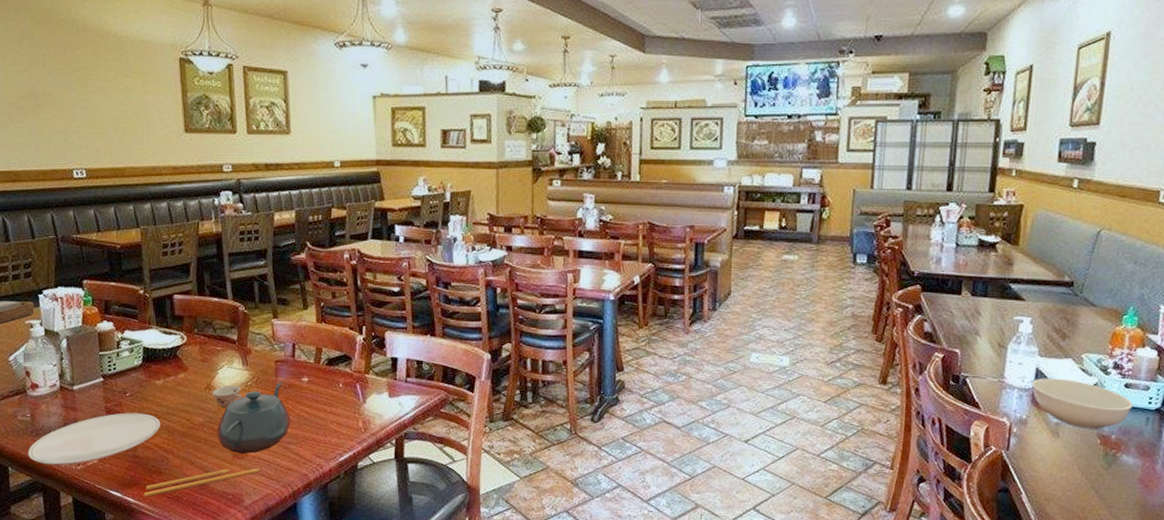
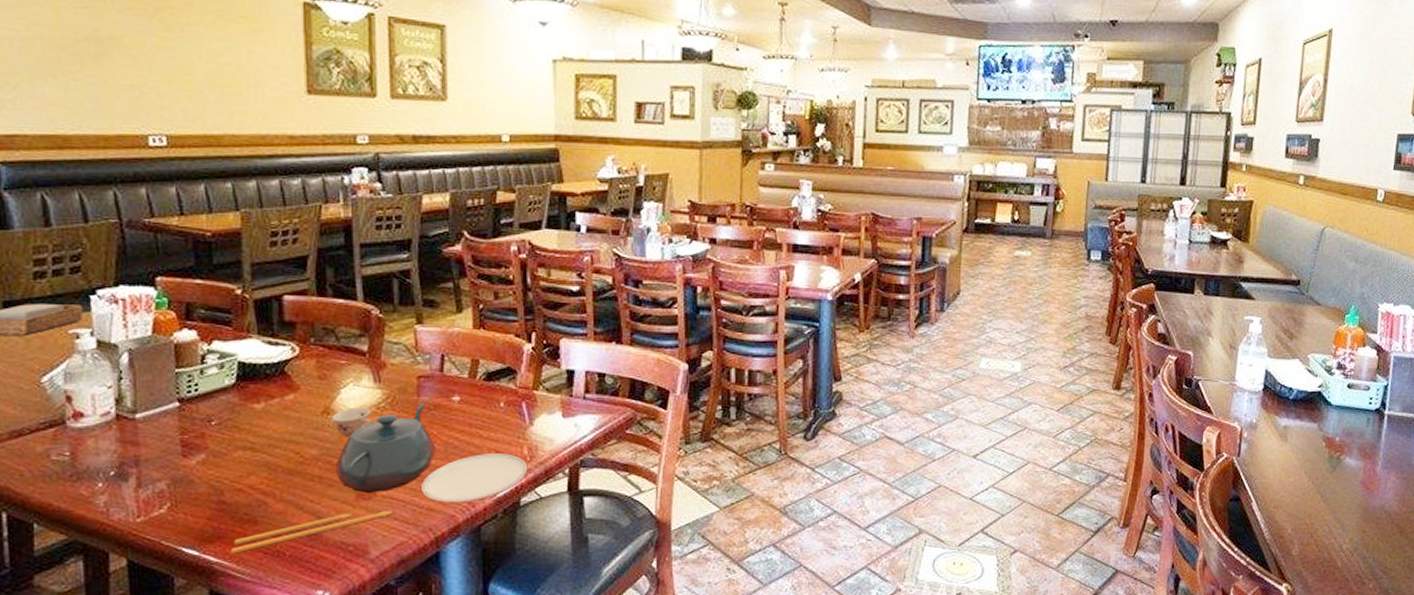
plate: present [28,413,160,465] -> none [64,446,258,518]
plate: none [281,425,363,465] -> present [422,454,528,503]
bowl: present [1032,378,1134,429] -> none [1261,380,1356,431]

